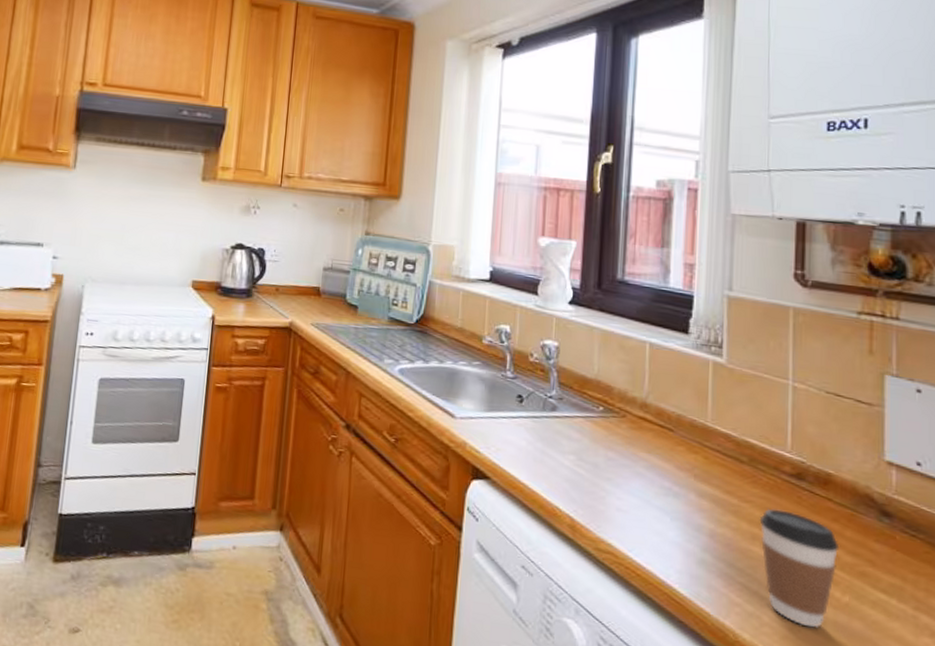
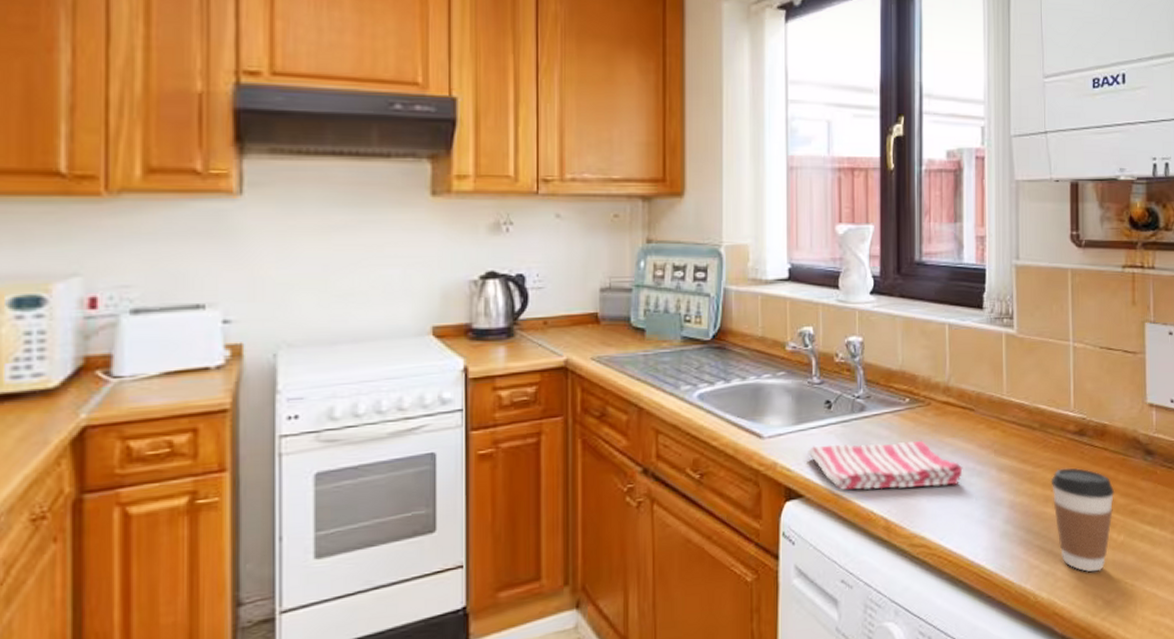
dish towel: none [497,434,658,501] -> present [808,440,963,490]

